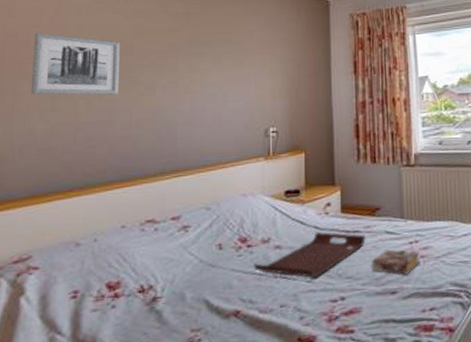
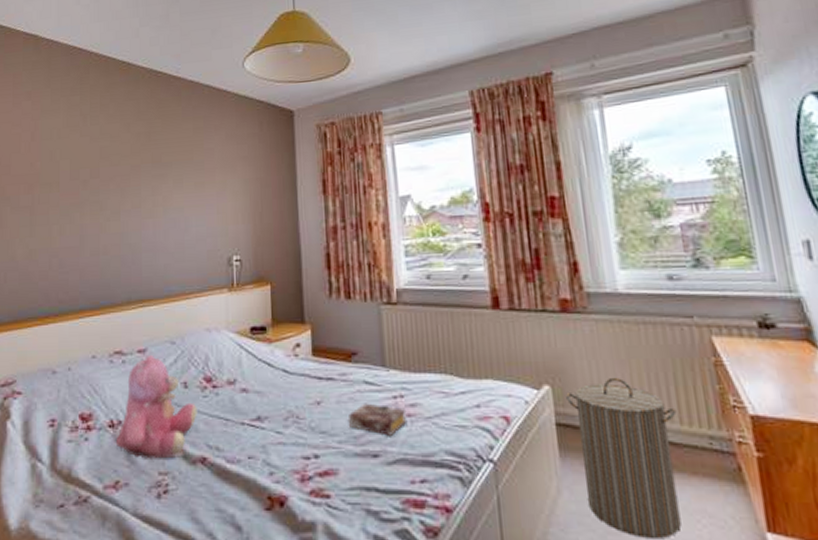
wall art: present [30,32,121,96] -> none [12,158,88,221]
teddy bear: none [147,221,232,319] -> present [117,354,197,459]
serving tray: present [253,231,366,279] -> none [219,375,341,430]

